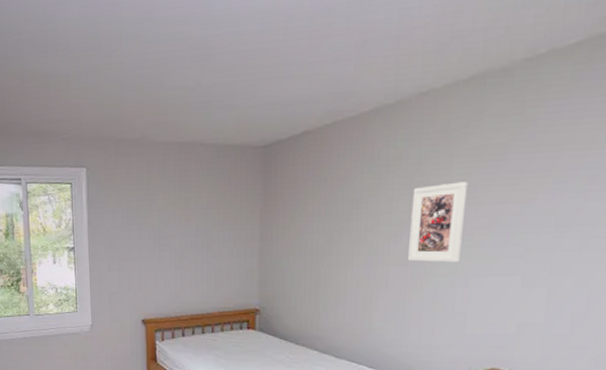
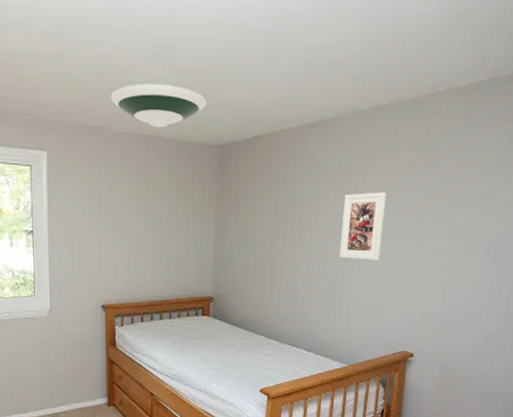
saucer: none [147,86,250,134] -> present [110,83,208,128]

